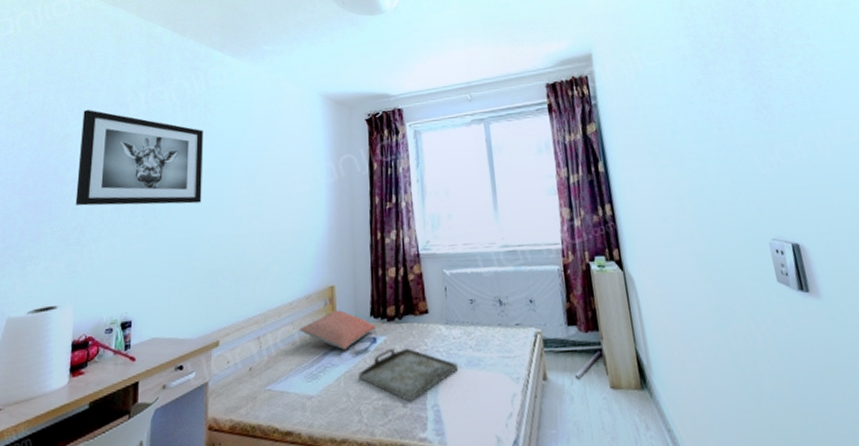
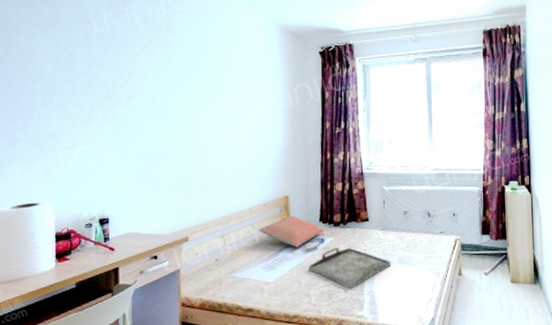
wall art: present [75,109,203,206] -> none [46,24,168,120]

